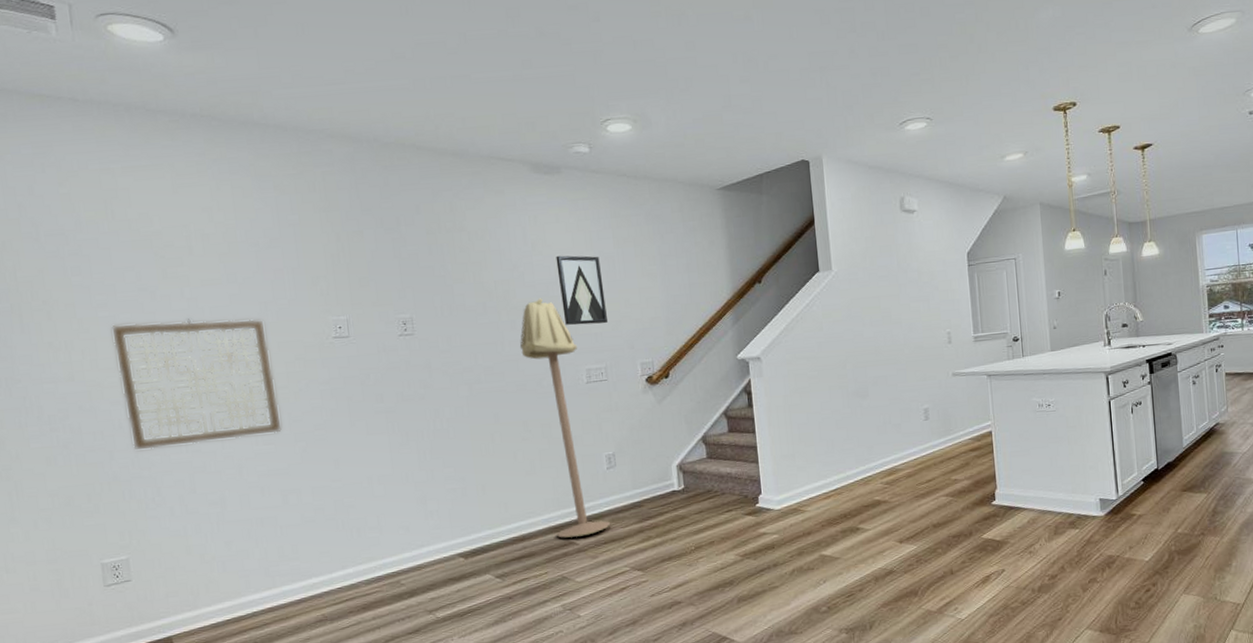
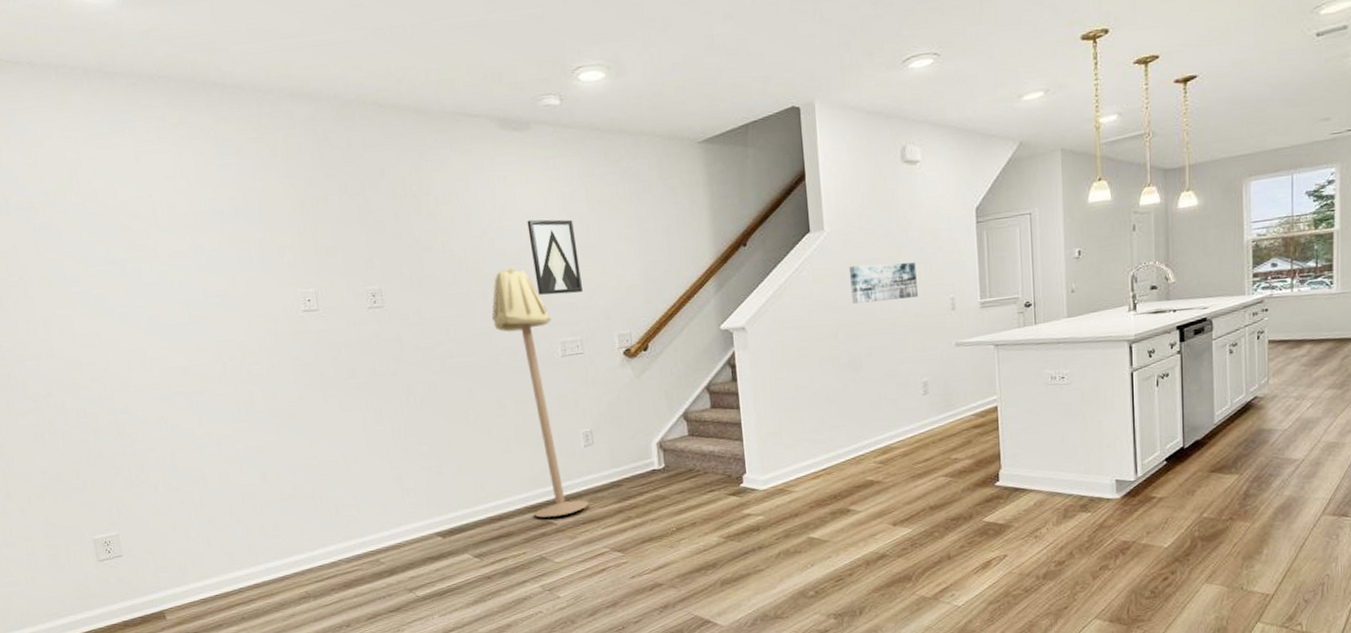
wall art: present [111,318,283,452] -> none [85,292,258,429]
wall art: none [855,300,917,337] -> present [848,262,918,304]

